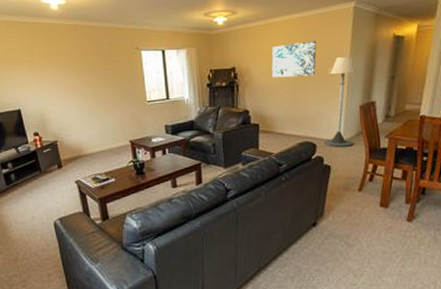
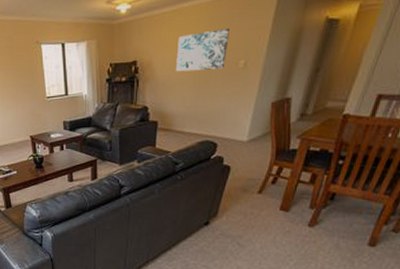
floor lamp: present [324,56,357,147] -> none [226,45,274,147]

